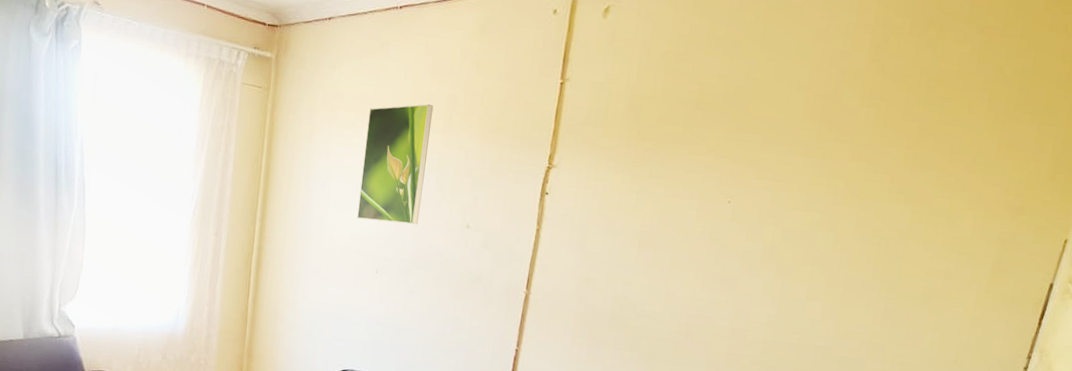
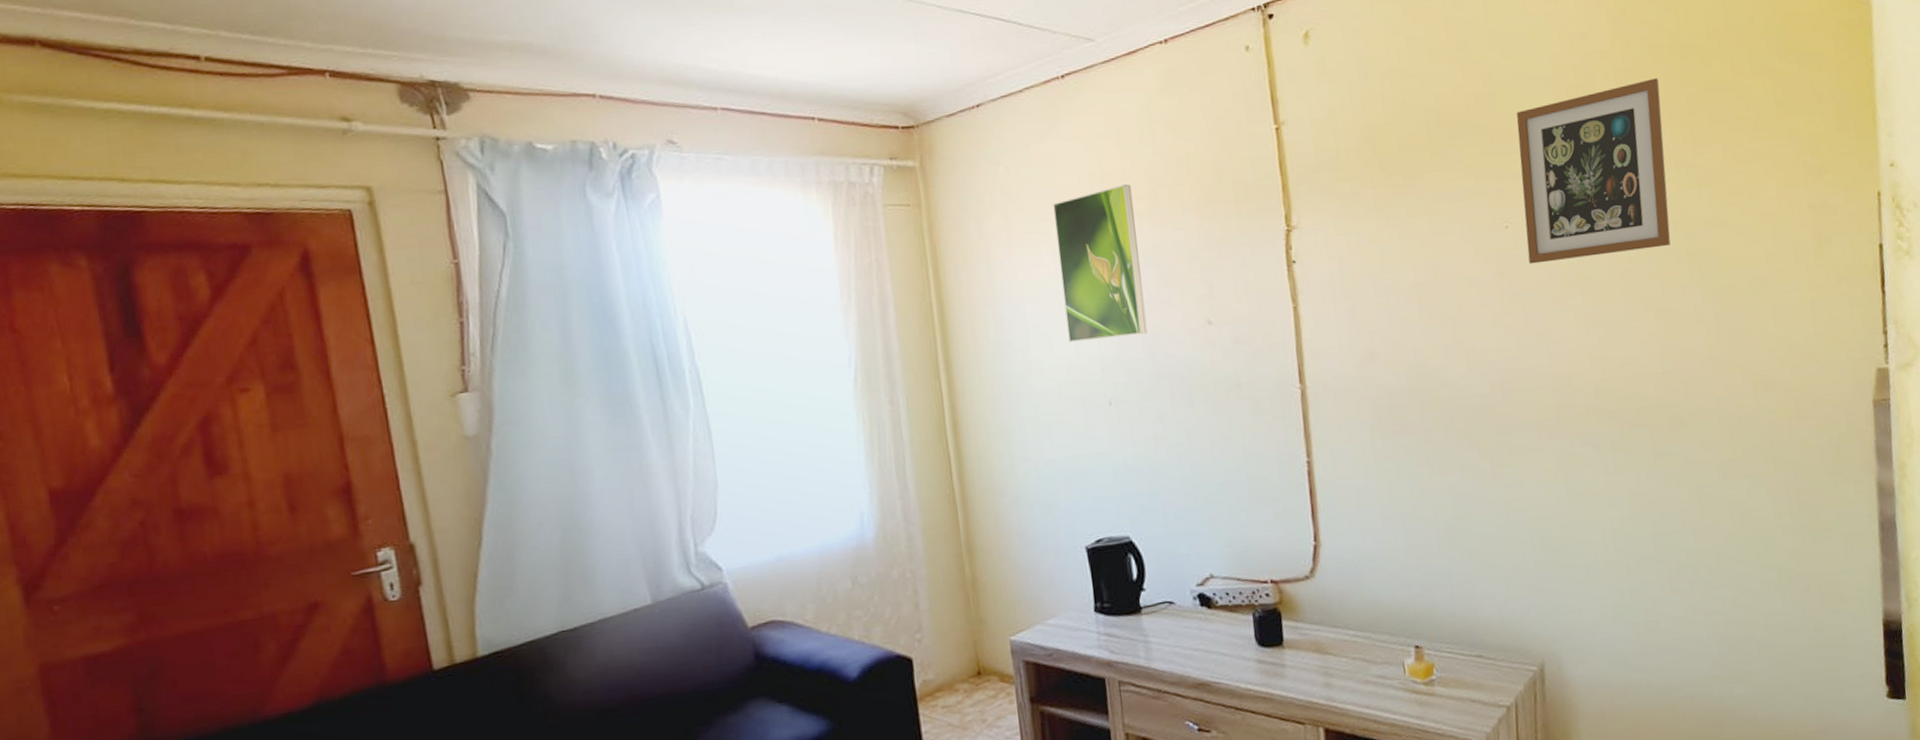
picture frame: none [739,102,900,246] -> present [1516,78,1671,264]

